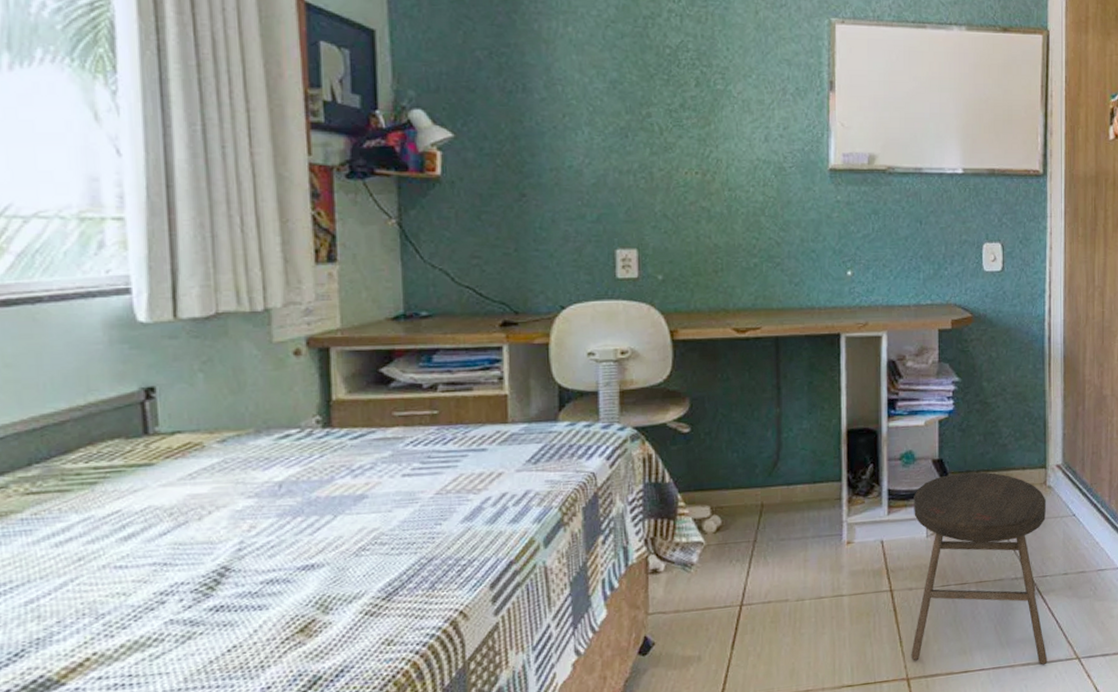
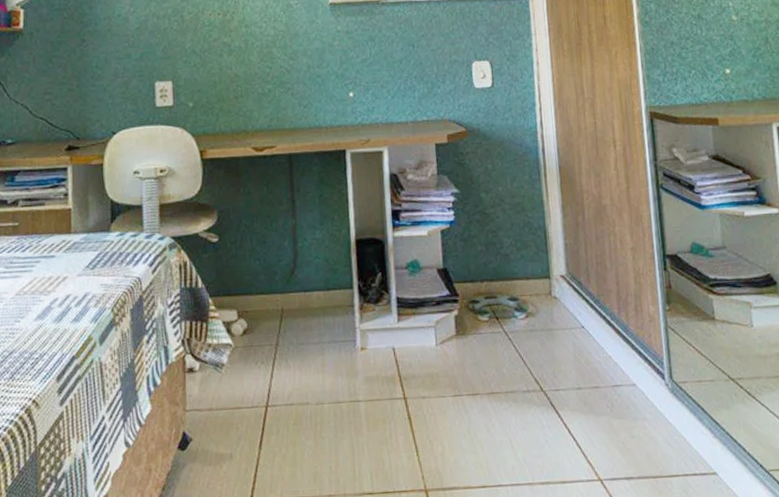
stool: present [911,471,1048,665] -> none [421,281,568,485]

